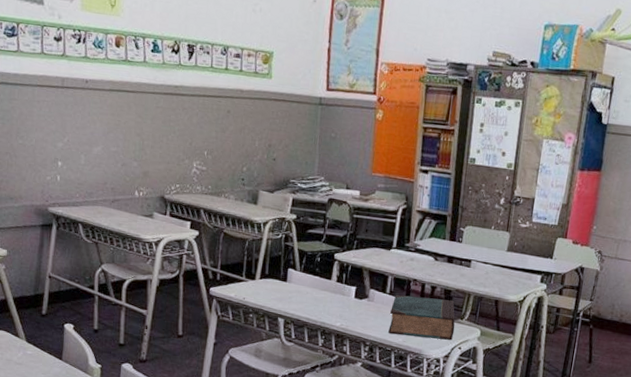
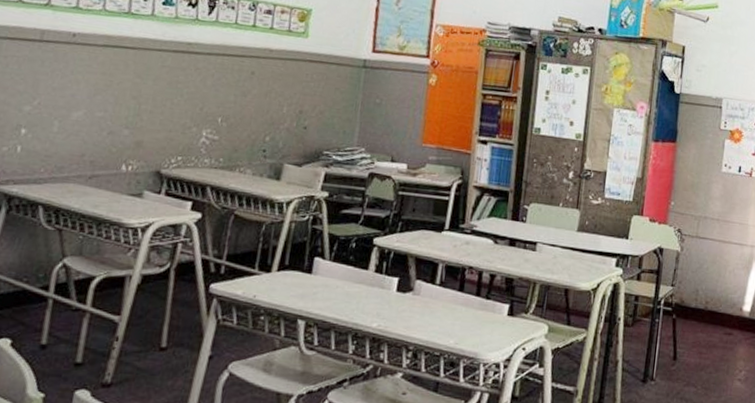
book: present [388,295,455,340] -> none [437,286,518,340]

